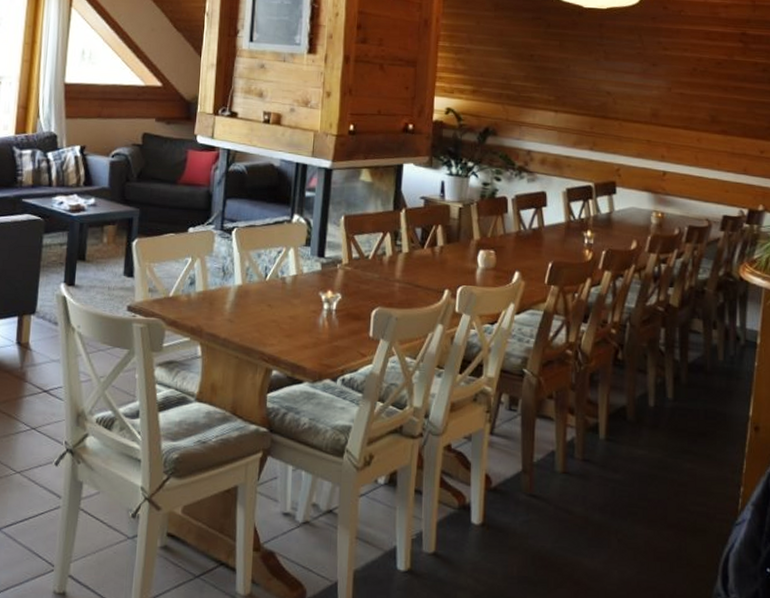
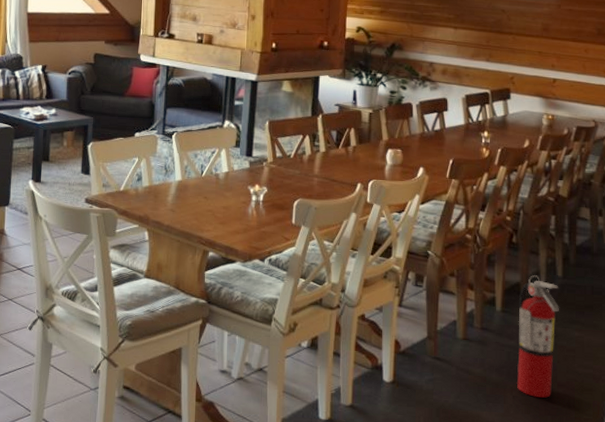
fire extinguisher: none [622,397,669,541] -> present [516,275,559,398]

